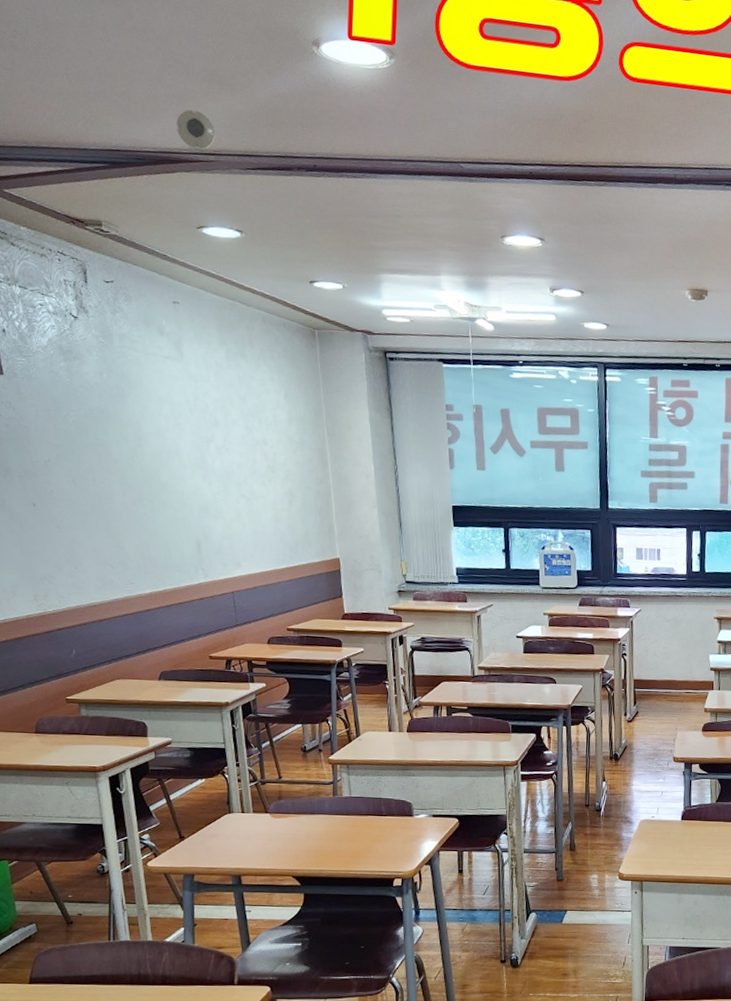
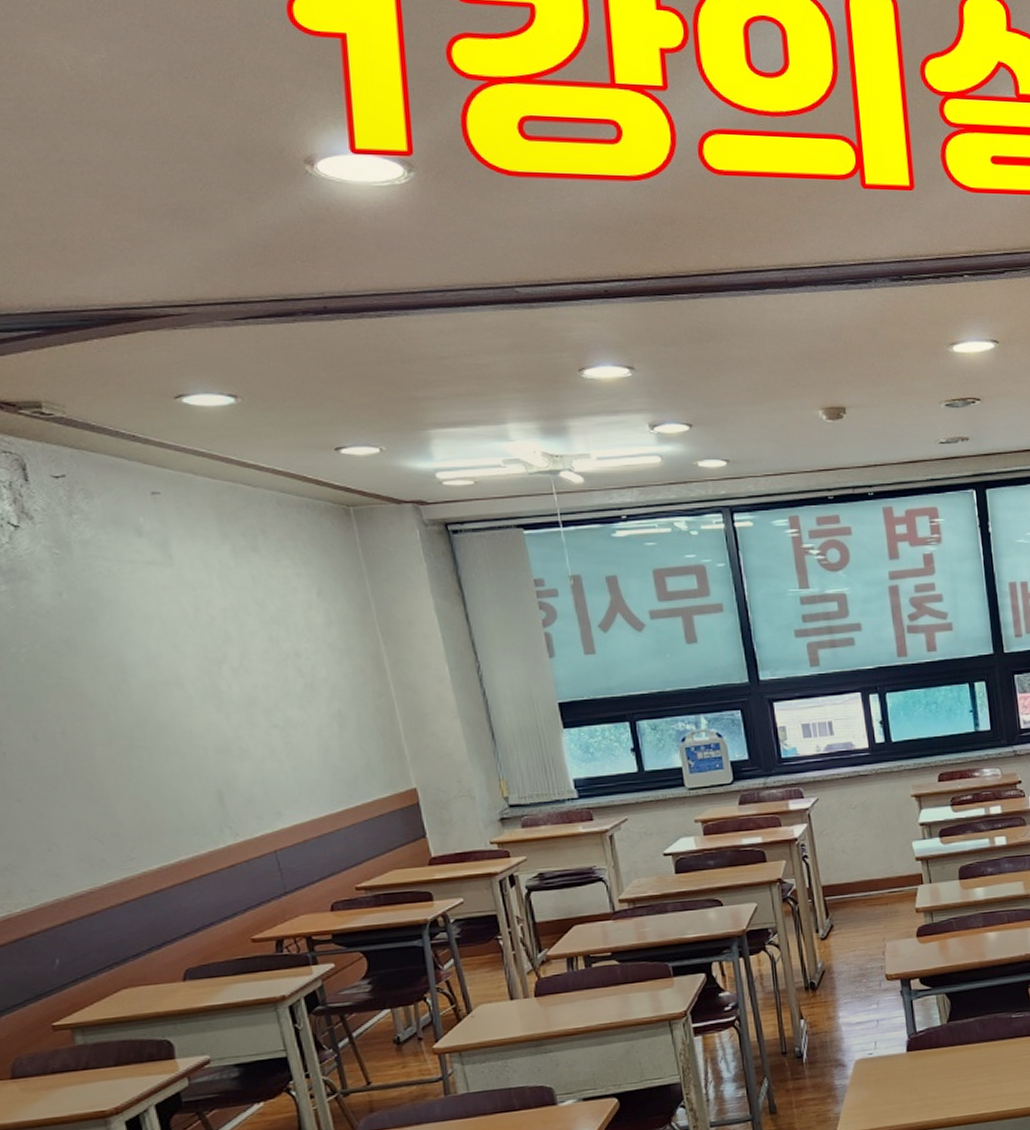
smoke detector: present [176,109,215,150] -> none [131,253,187,301]

